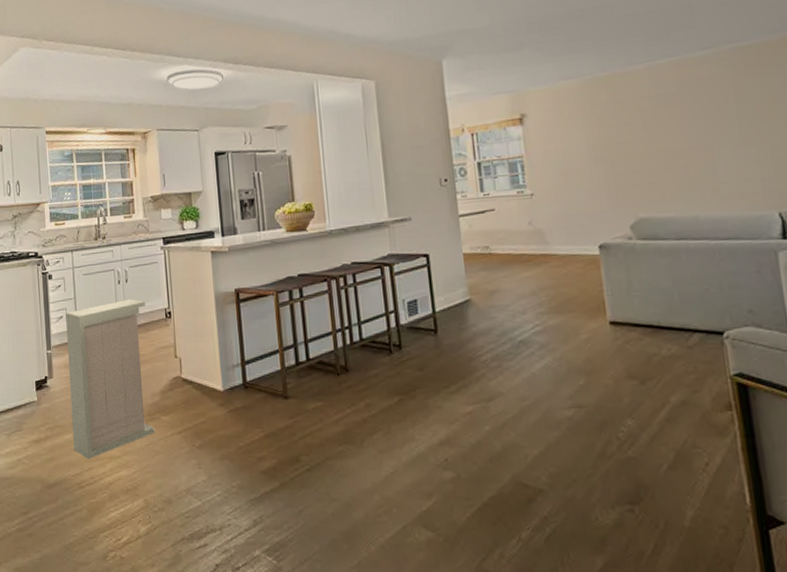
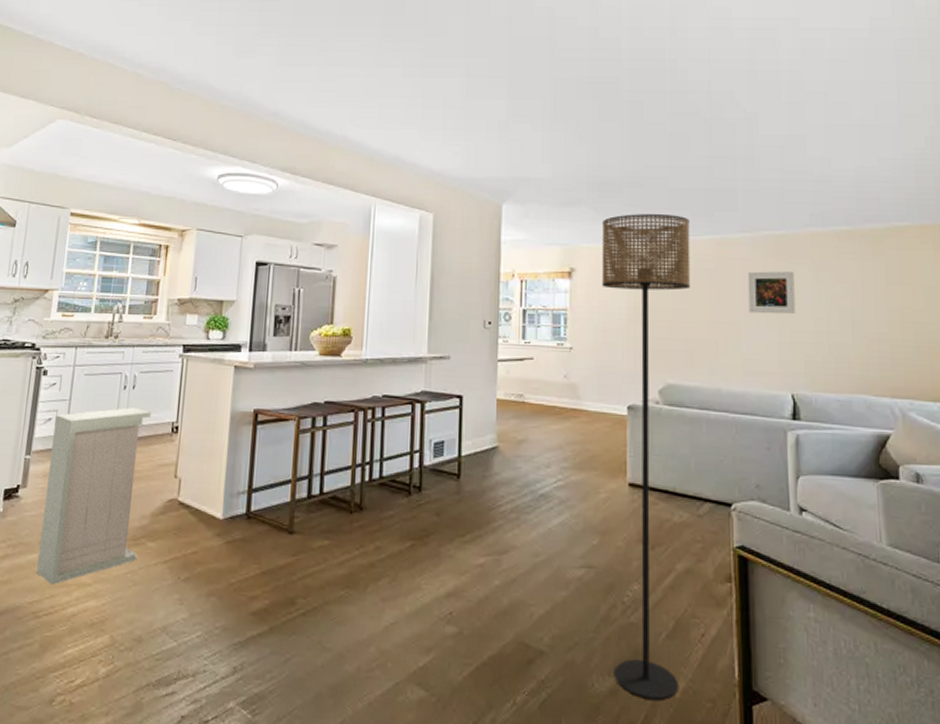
floor lamp: none [548,42,687,530] -> present [602,214,691,701]
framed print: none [714,82,774,134] -> present [747,270,796,315]

